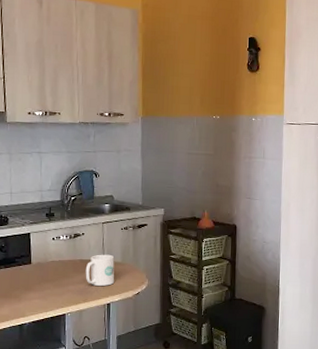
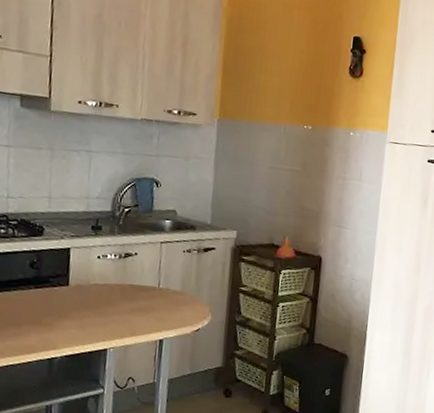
mug: present [85,254,115,286] -> none [135,280,172,318]

